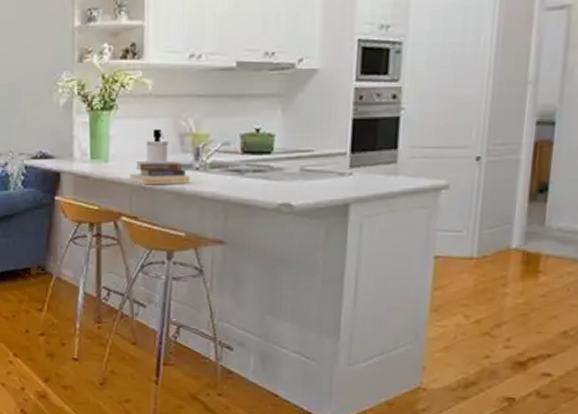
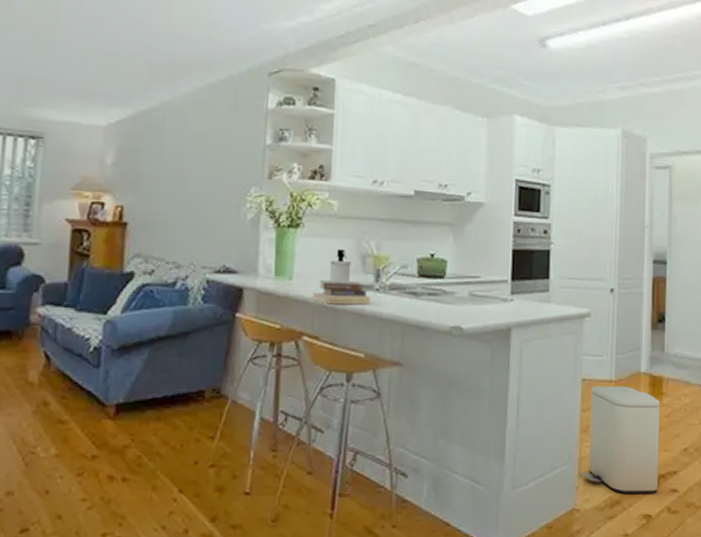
pedal bin: none [430,263,535,377] -> present [581,386,660,495]

